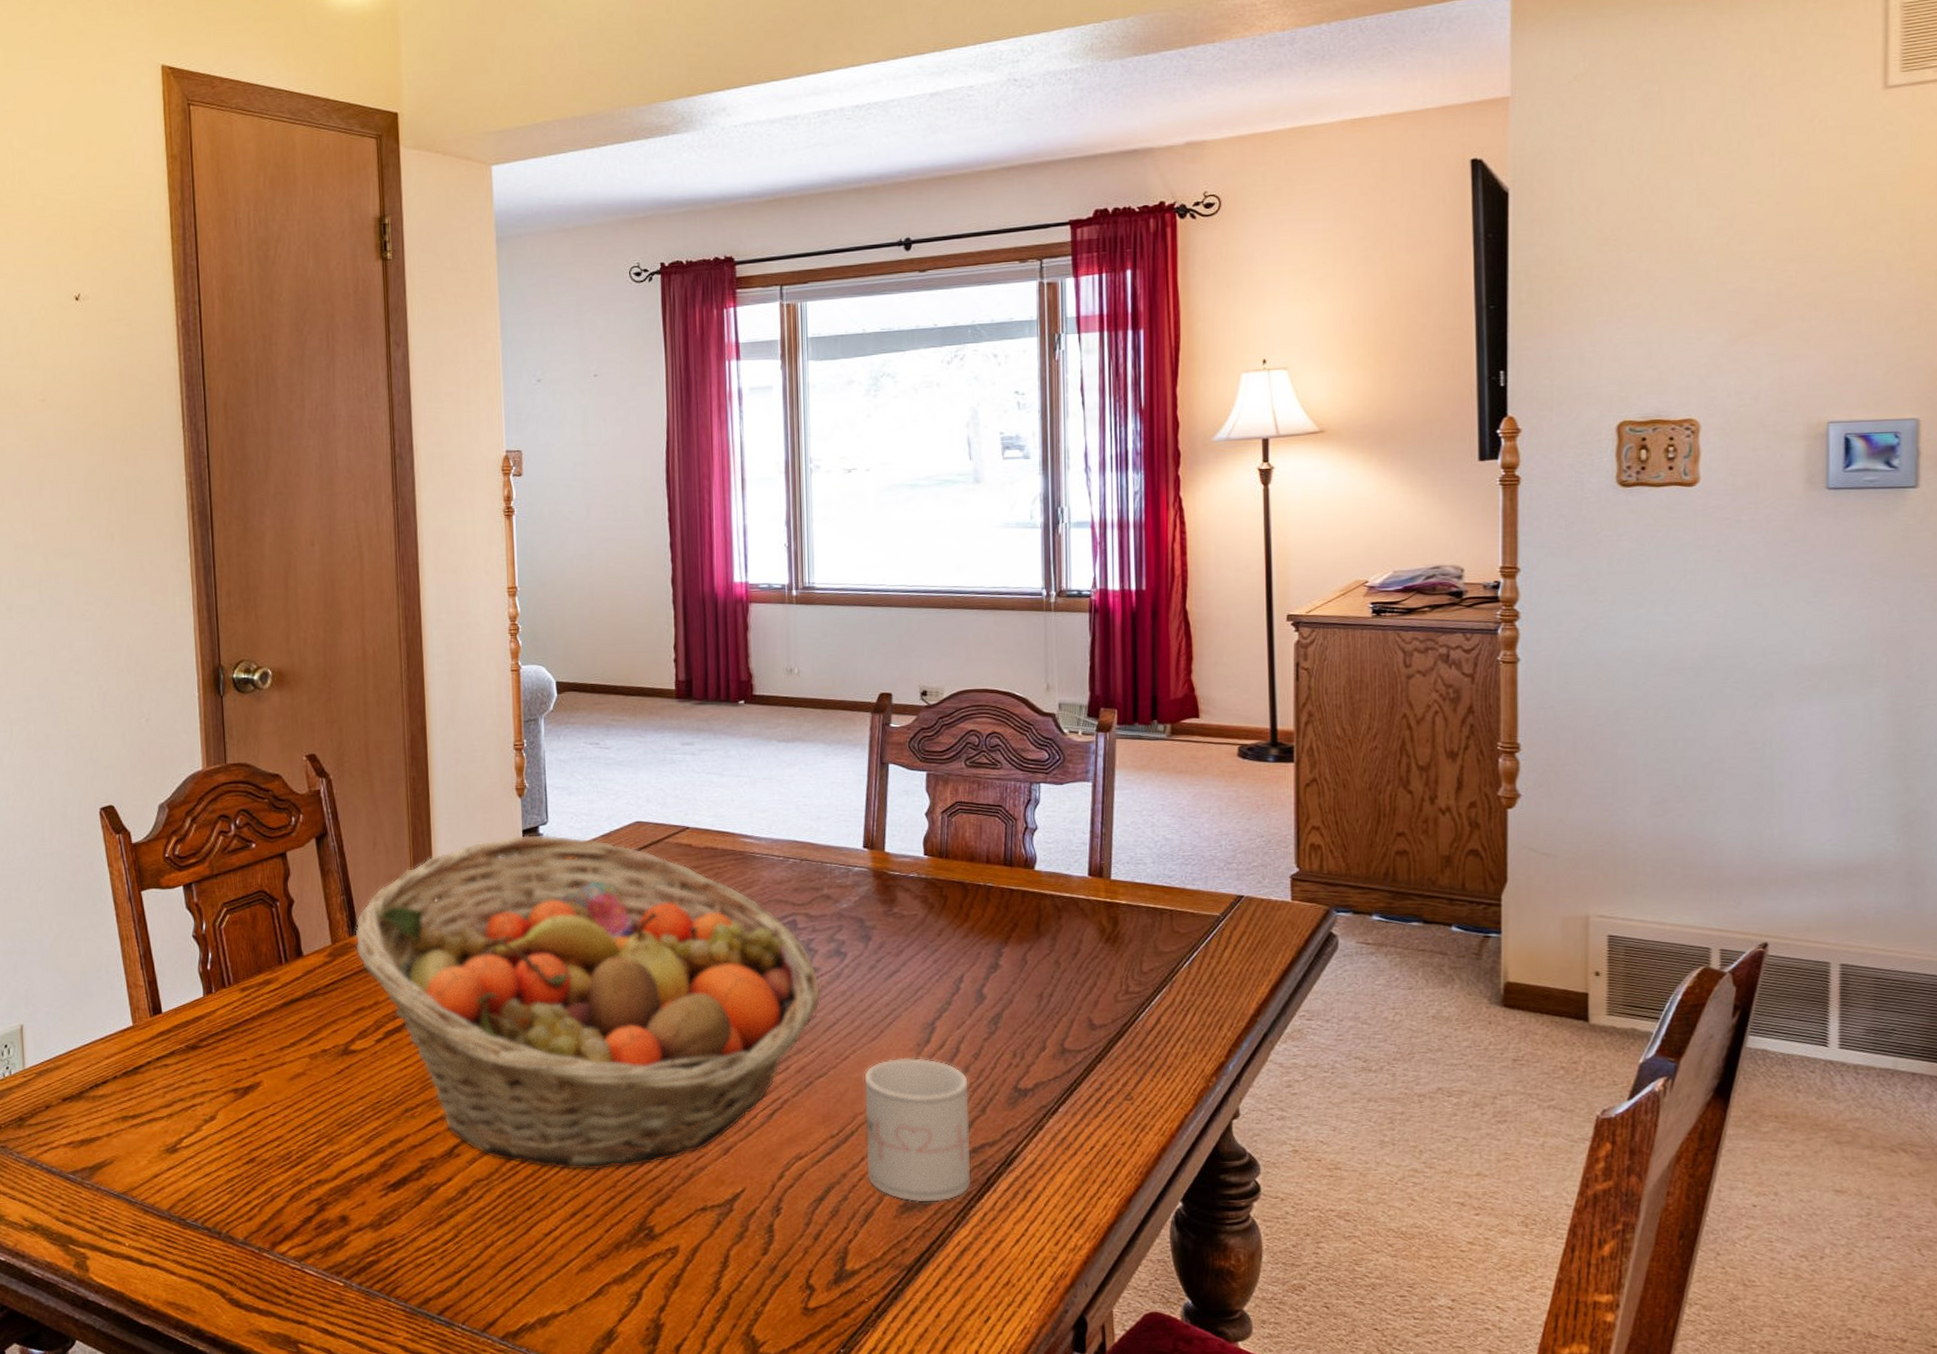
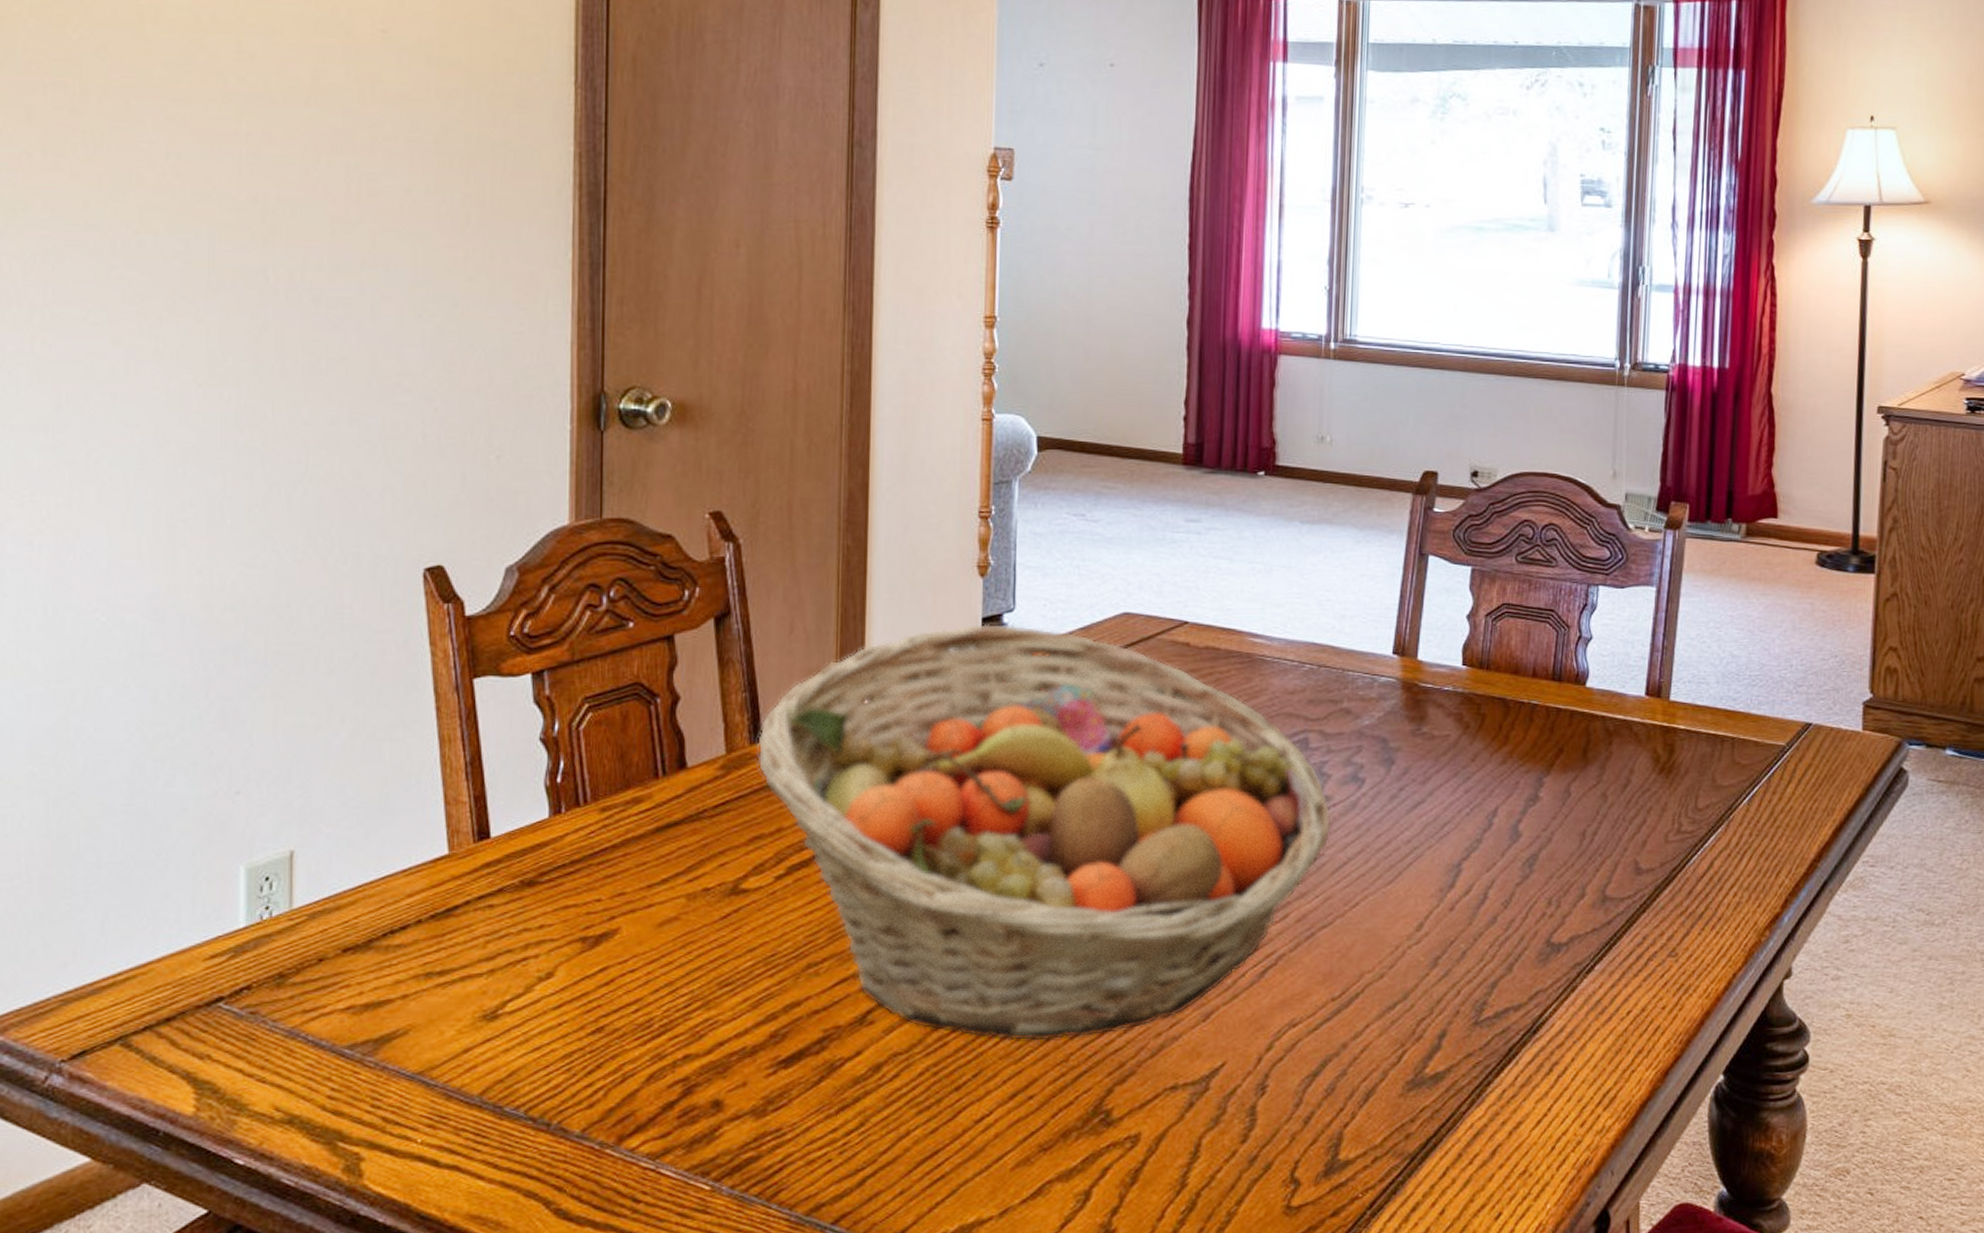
mug: present [863,1057,971,1203] -> none [1371,904,1496,1079]

